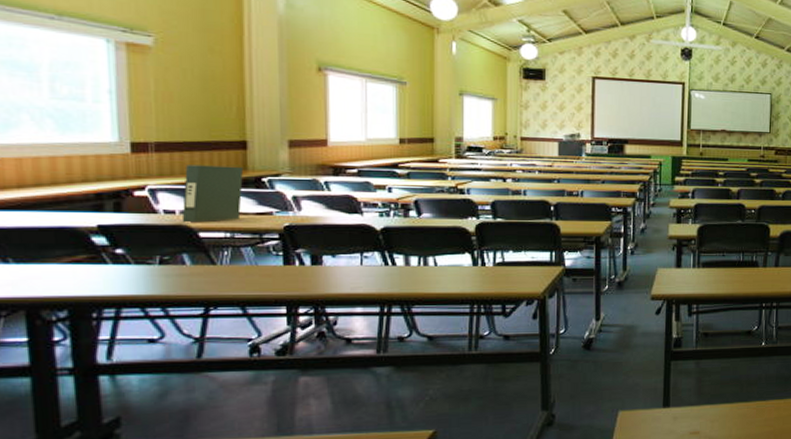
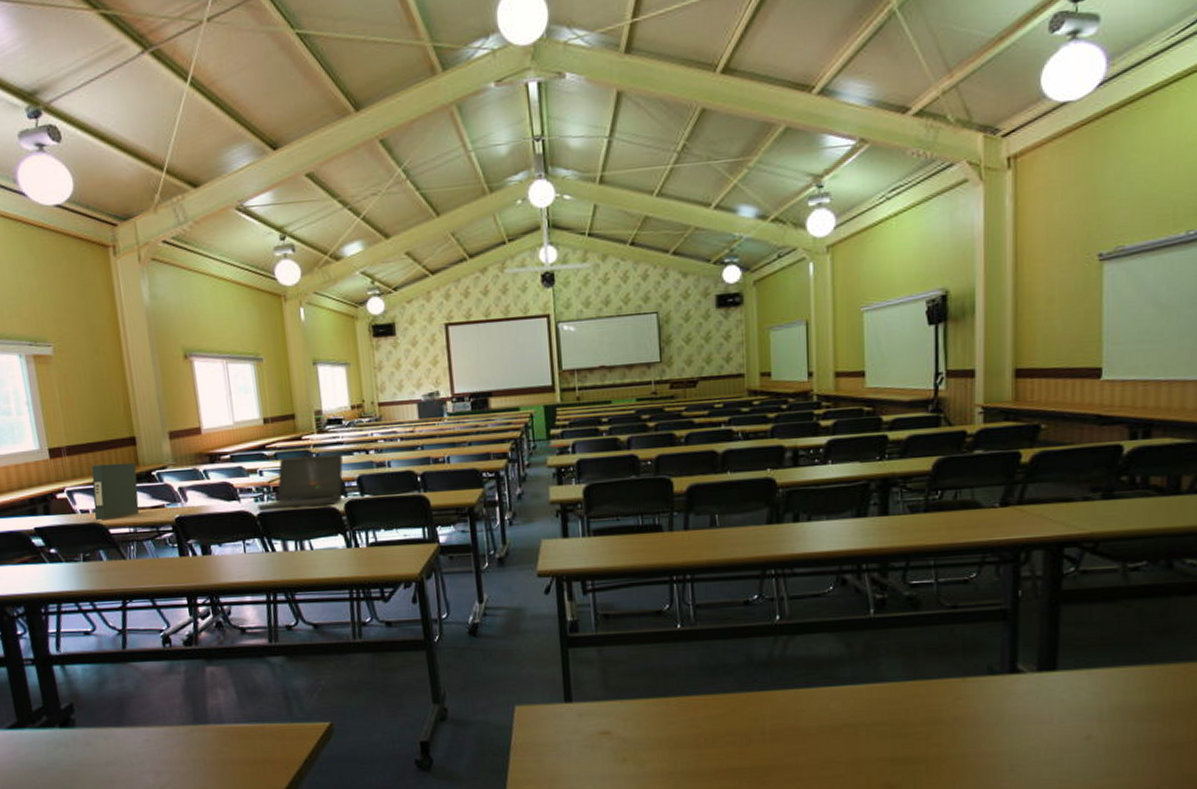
laptop computer: none [382,177,478,226] -> present [257,453,343,510]

